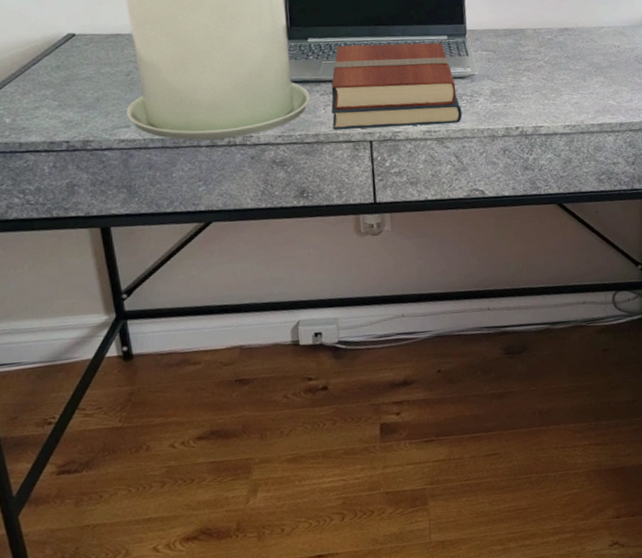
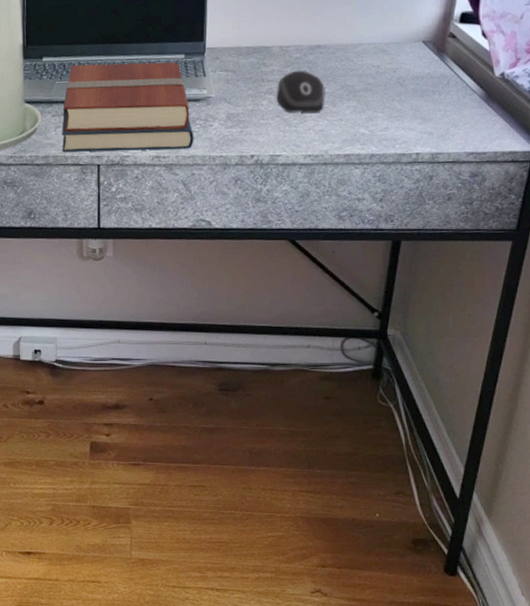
computer mouse: none [533,49,577,88] -> present [276,70,325,113]

